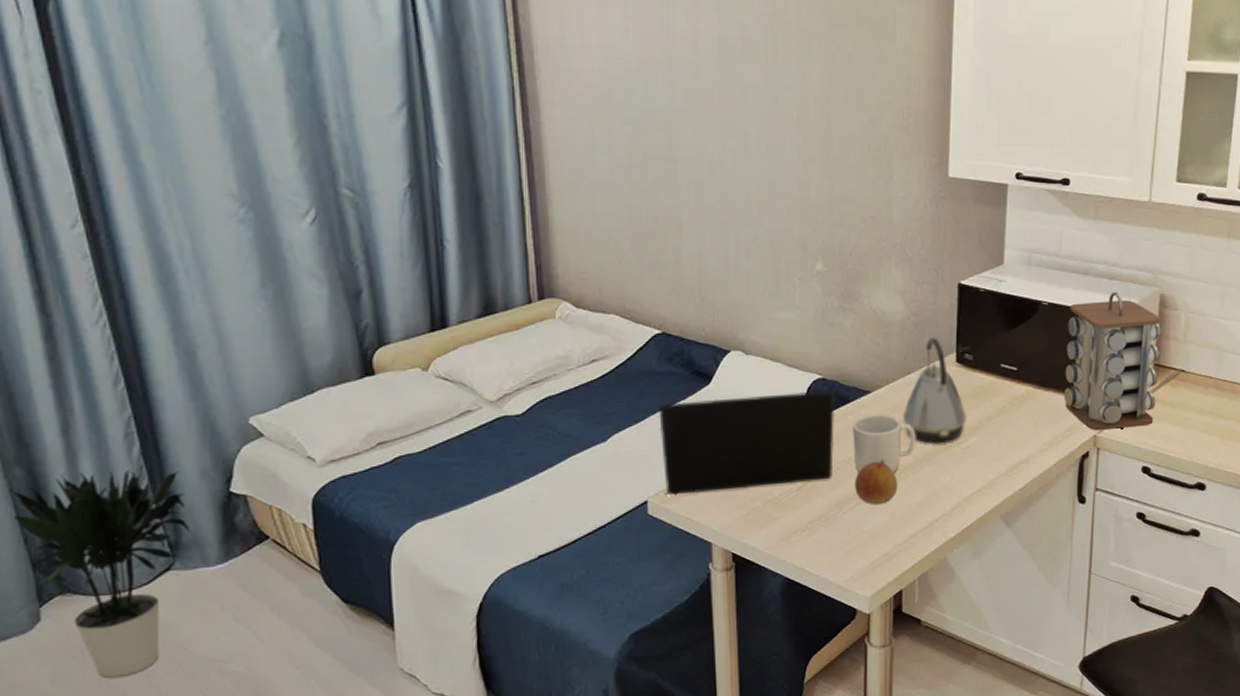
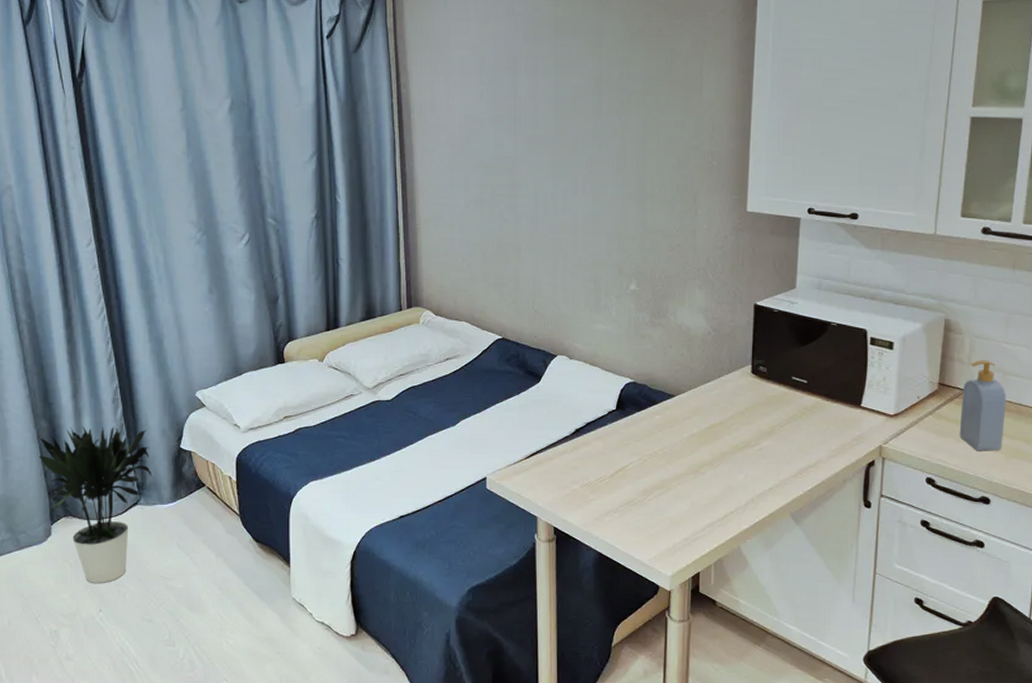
laptop: present [658,389,835,495] -> none [498,392,644,474]
mug: present [853,414,916,472] -> none [659,415,714,467]
fruit: present [855,461,898,506] -> none [660,456,697,495]
kettle: present [902,337,967,444] -> none [702,350,760,444]
spice rack: present [1064,291,1161,431] -> none [851,315,946,442]
soap bottle: none [1175,337,1221,435] -> present [959,360,1006,451]

